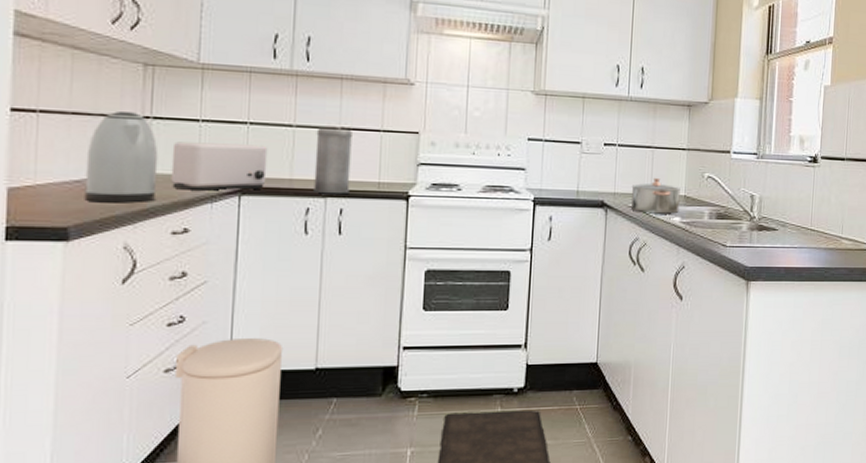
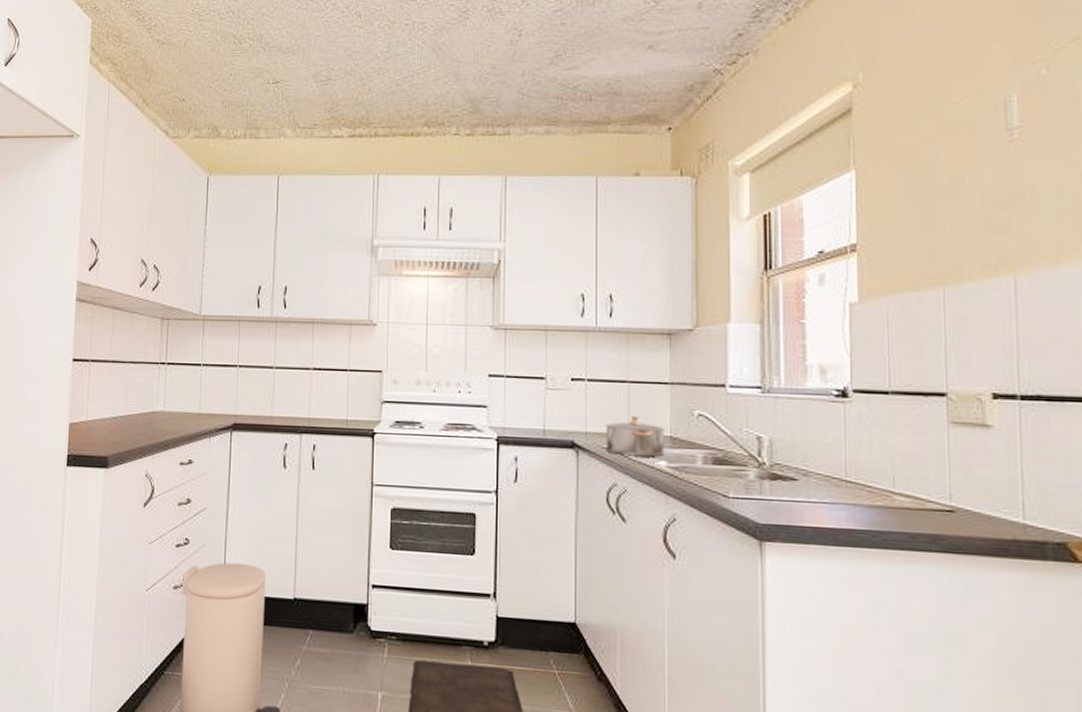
kettle: present [84,111,159,203] -> none [119,359,171,437]
toaster: present [171,141,268,192] -> none [179,383,253,428]
canister: present [313,127,352,195] -> none [291,368,323,431]

